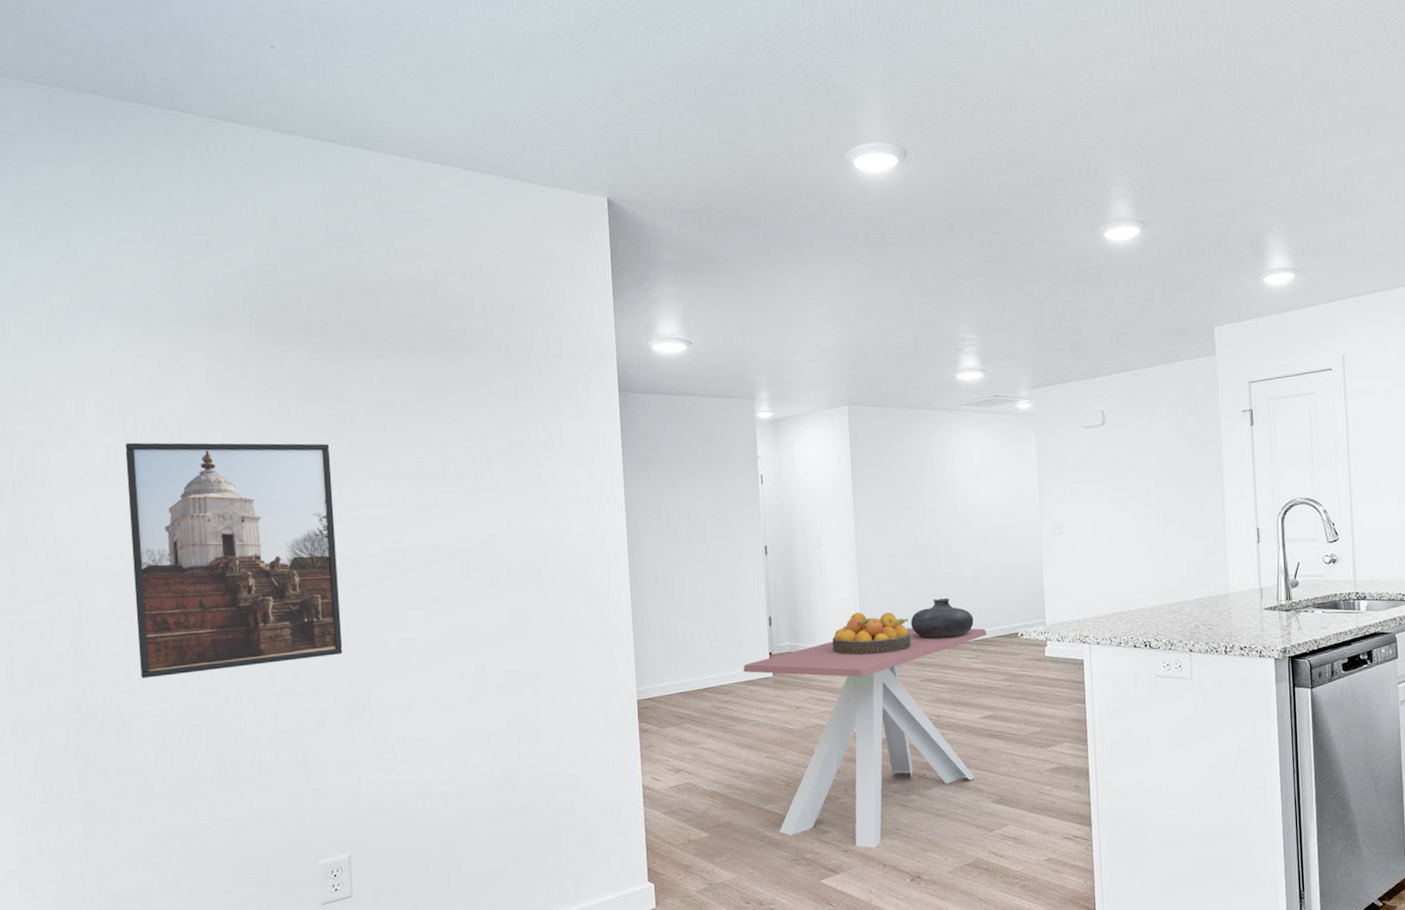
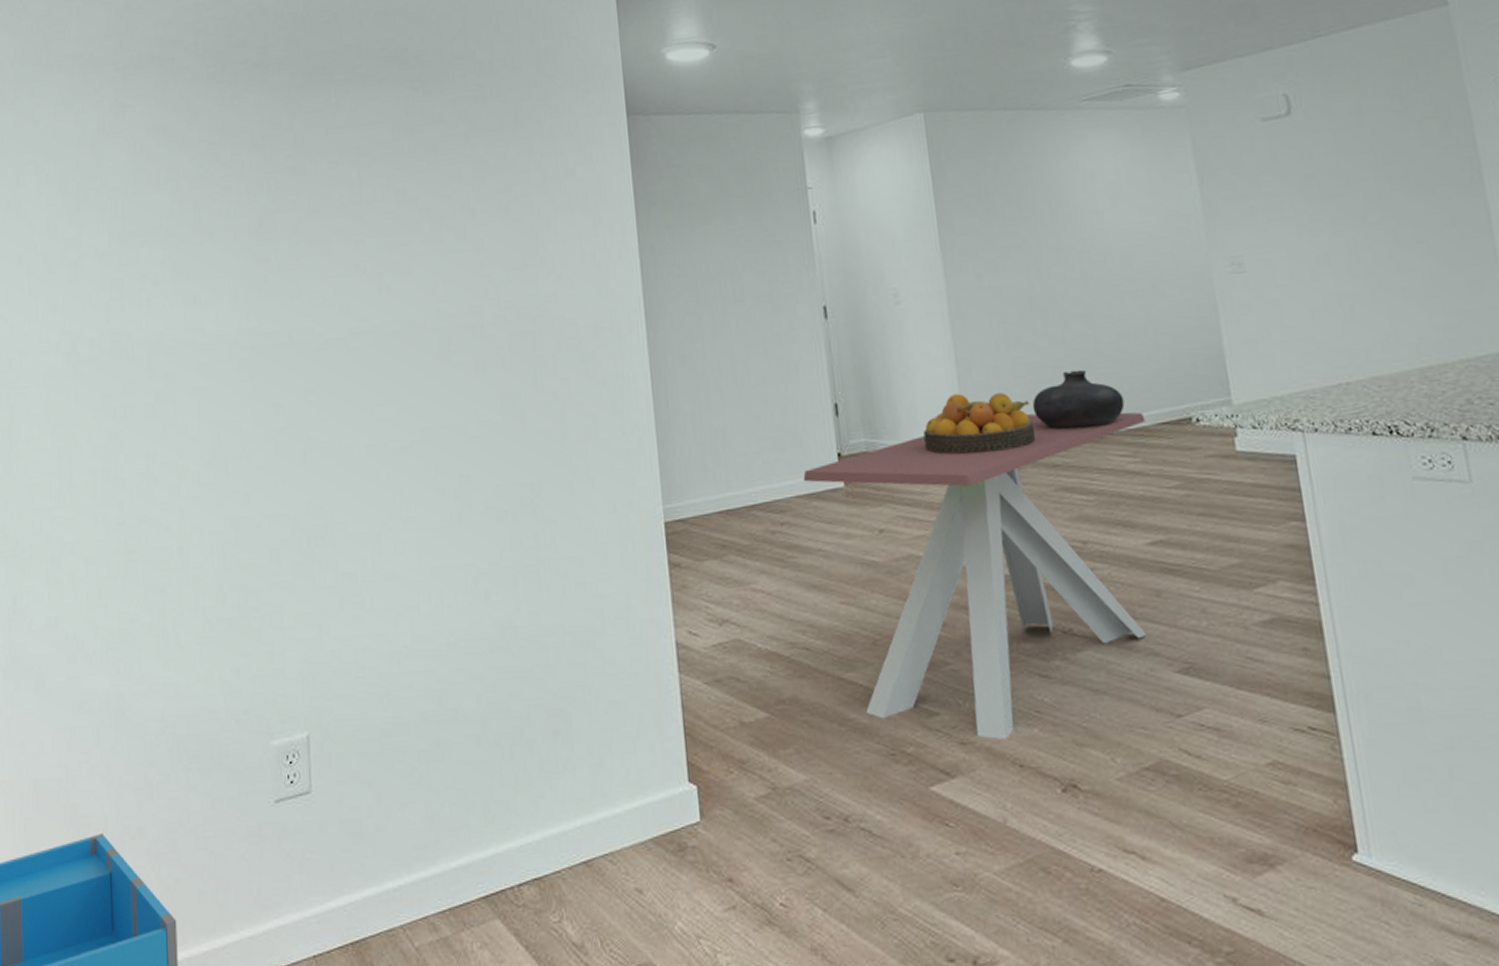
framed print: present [125,442,343,678] -> none [66,202,301,501]

